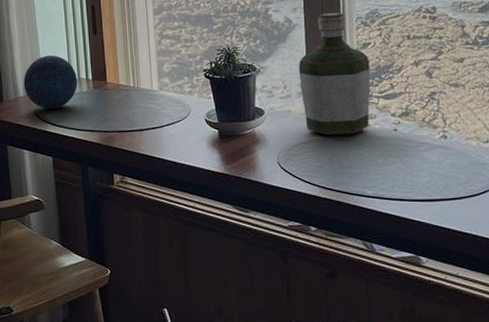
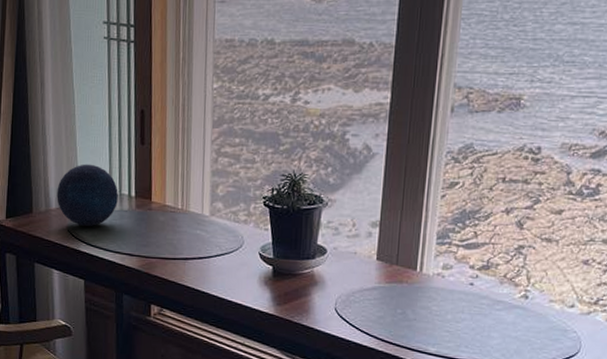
bottle: present [298,12,371,136] -> none [371,142,455,285]

